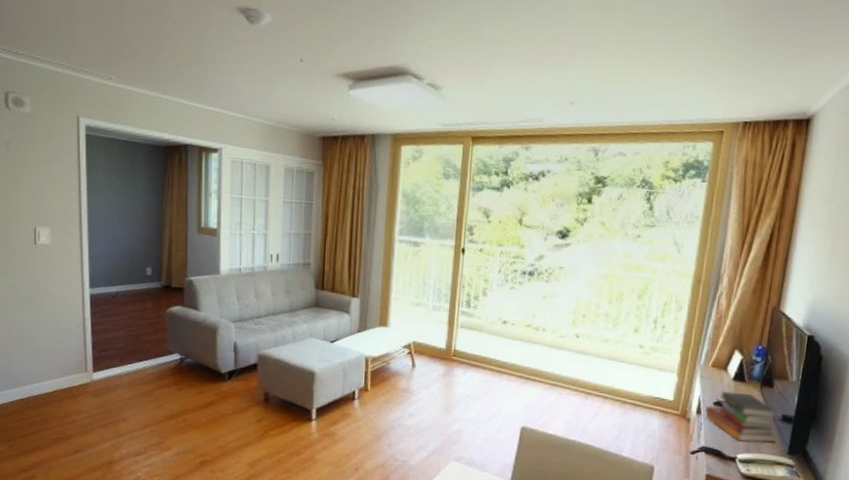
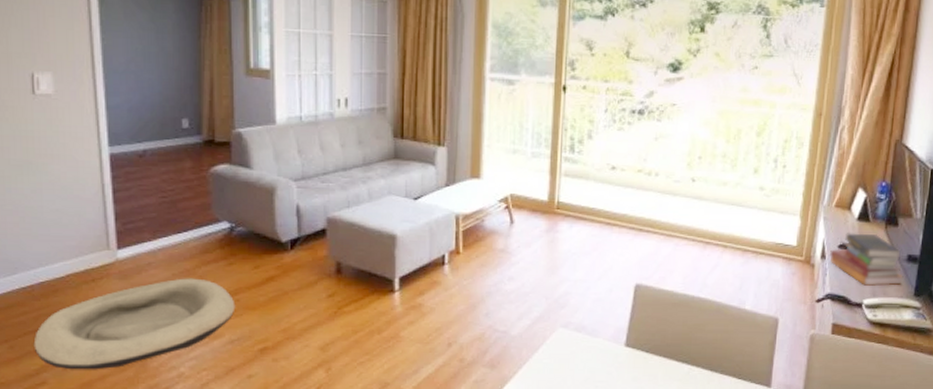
dog bed: none [27,398,183,470] -> present [33,278,236,370]

